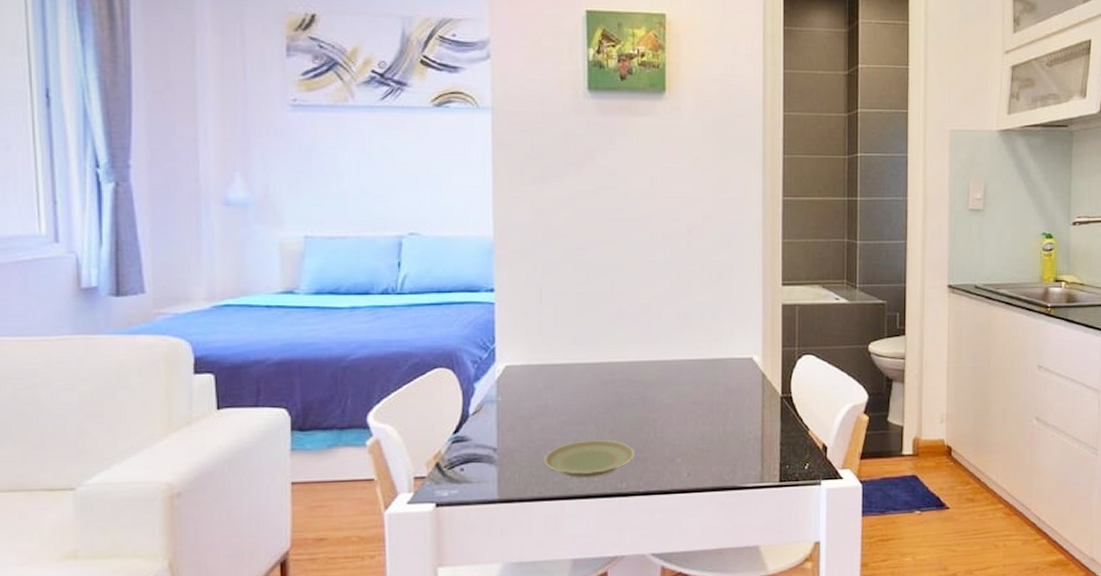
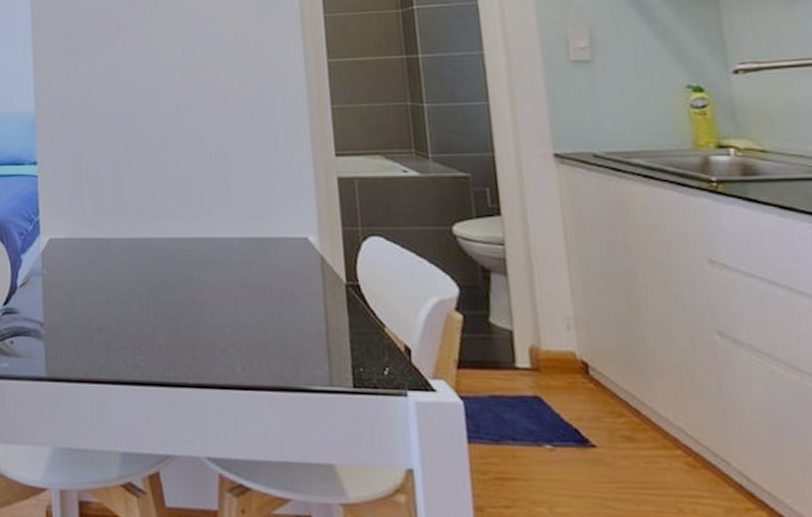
plate: present [543,439,634,479] -> none [88,320,182,363]

